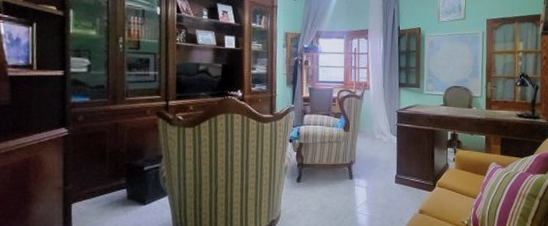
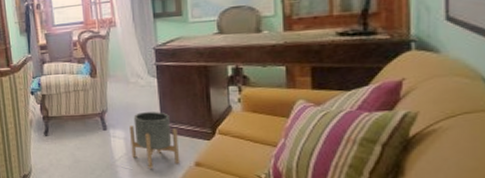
planter: none [371,165,408,215] -> present [130,112,181,169]

